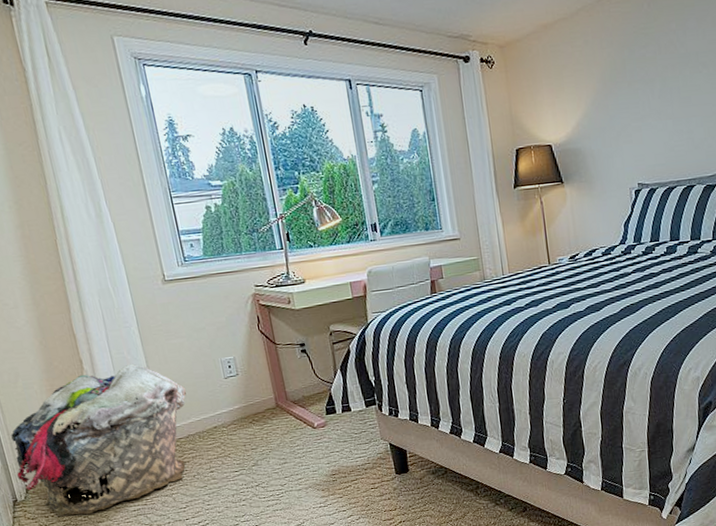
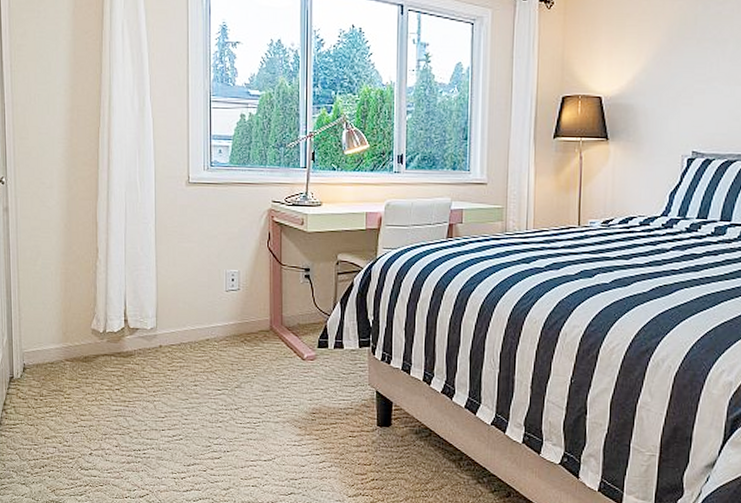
laundry basket: present [11,363,186,517] -> none [19,260,187,405]

